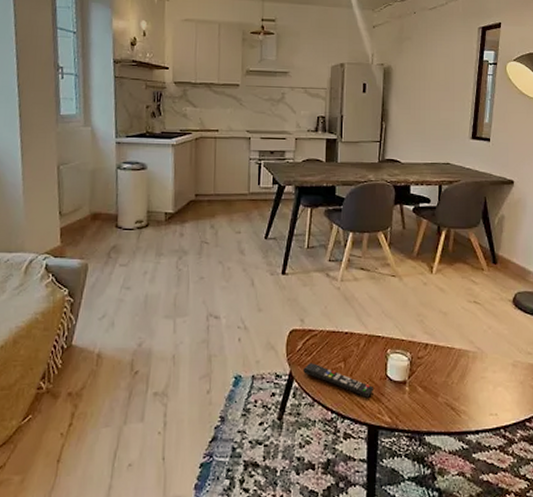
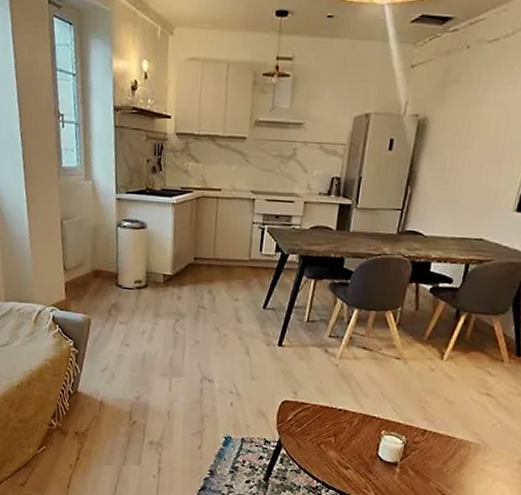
remote control: present [303,363,373,398] -> none [292,434,362,473]

